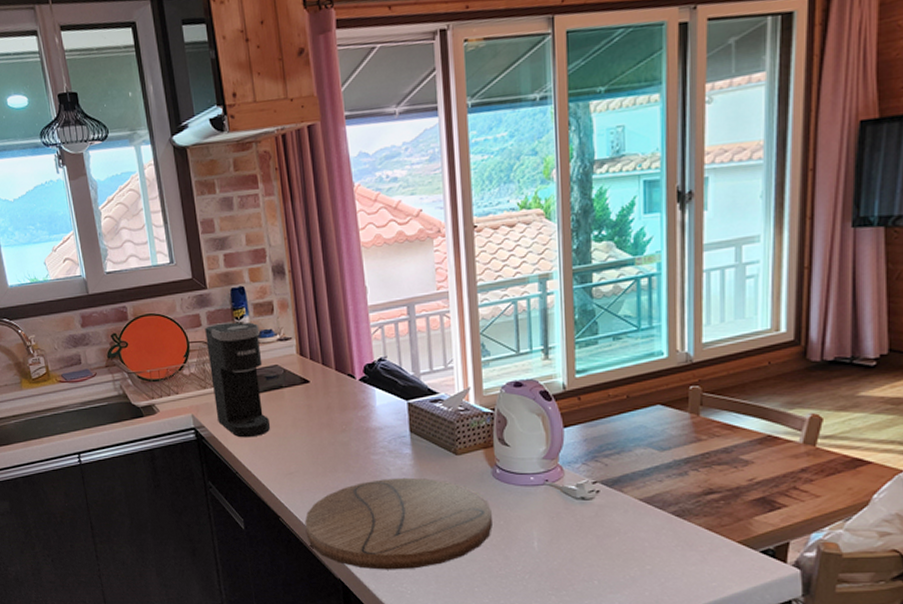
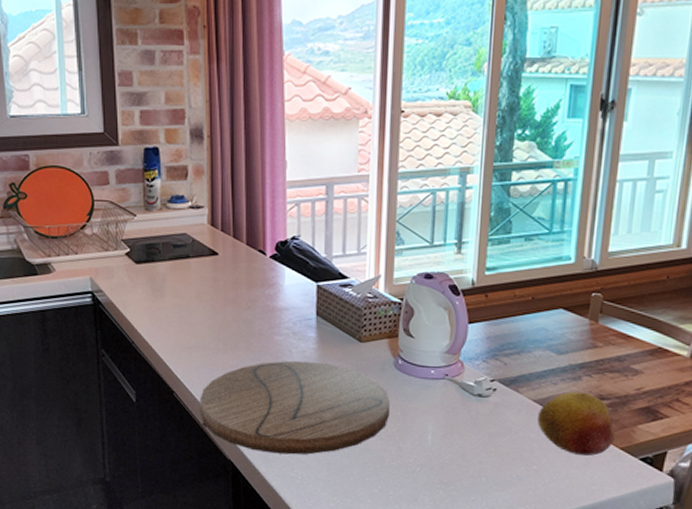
coffee maker: present [205,322,271,438] -> none [112,183,173,307]
fruit: none [646,487,730,551] -> present [538,391,615,456]

